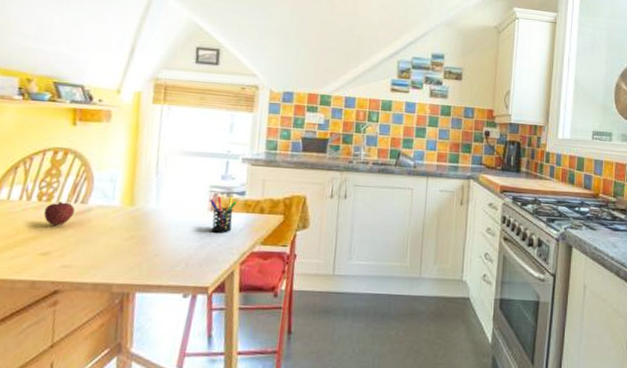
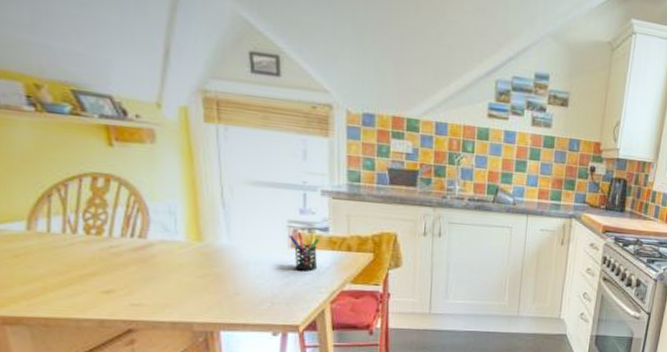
fruit: present [43,202,75,226] -> none [96,236,132,262]

